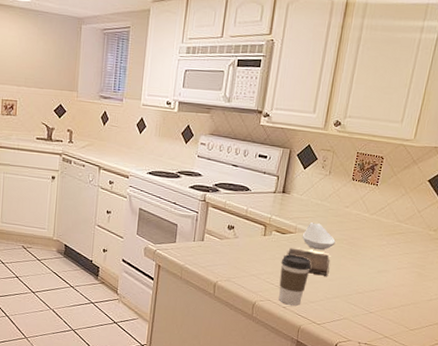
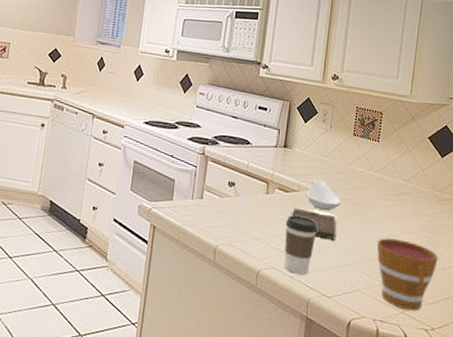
cup: none [366,273,426,336] -> present [376,238,438,311]

